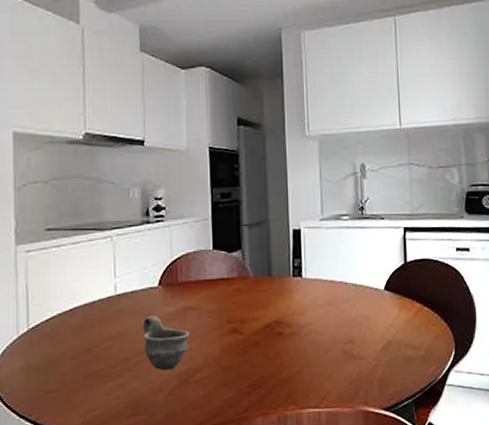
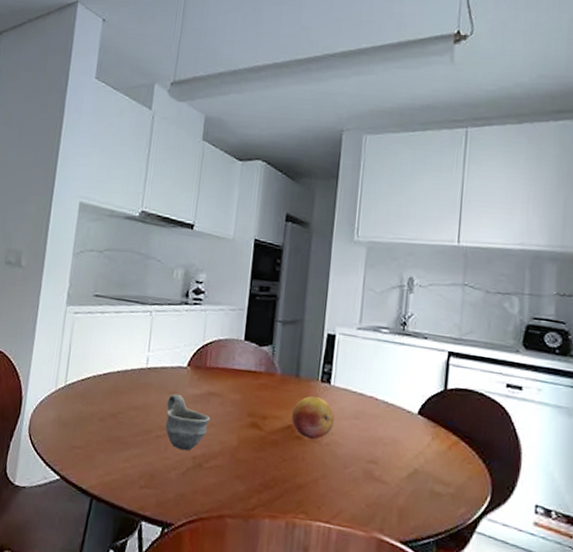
fruit: none [269,291,311,332] -> present [291,395,335,439]

